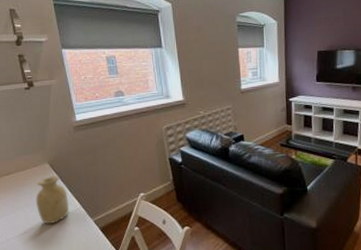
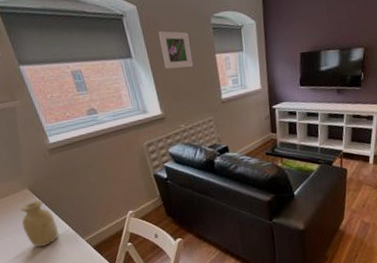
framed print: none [188,25,217,59] -> present [158,31,193,69]

